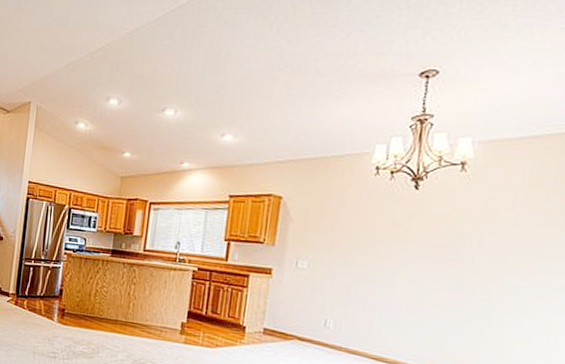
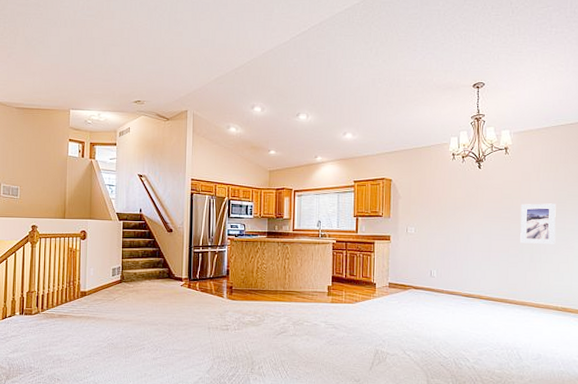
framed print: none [470,242,539,304] -> present [520,203,556,244]

